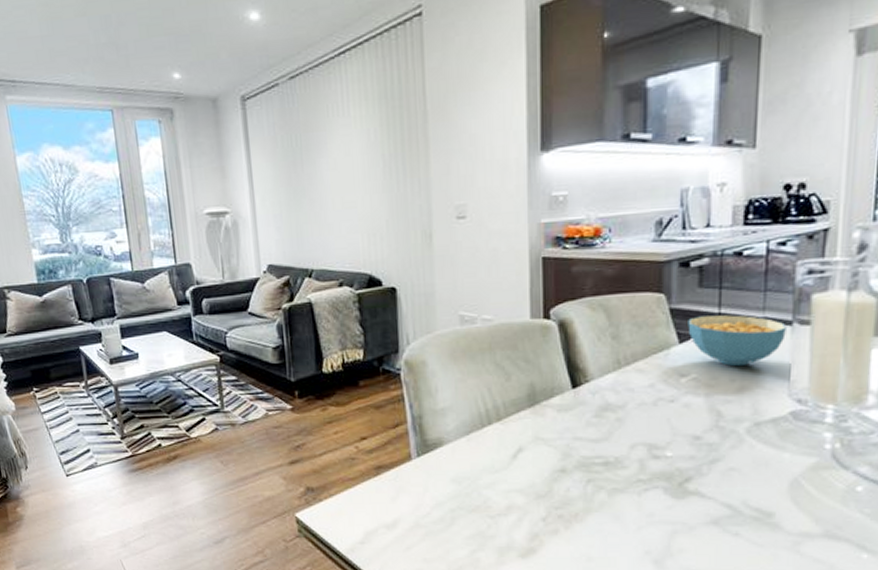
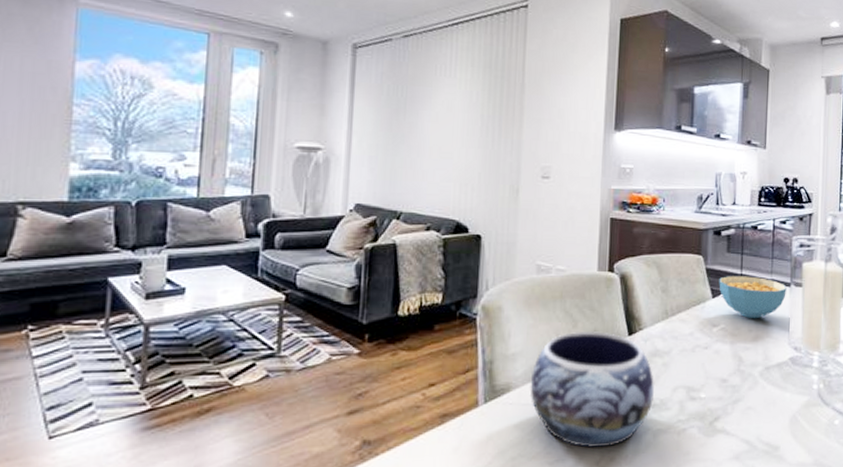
decorative bowl: none [463,383,606,505] -> present [529,330,654,449]

